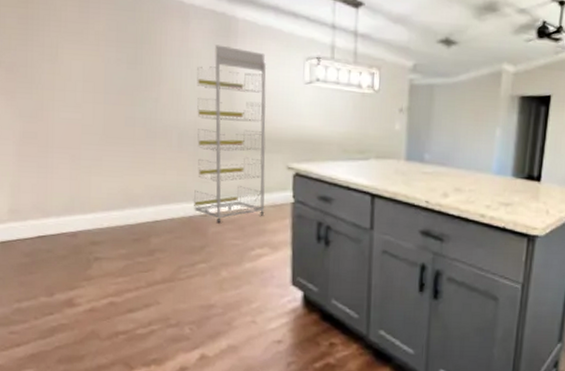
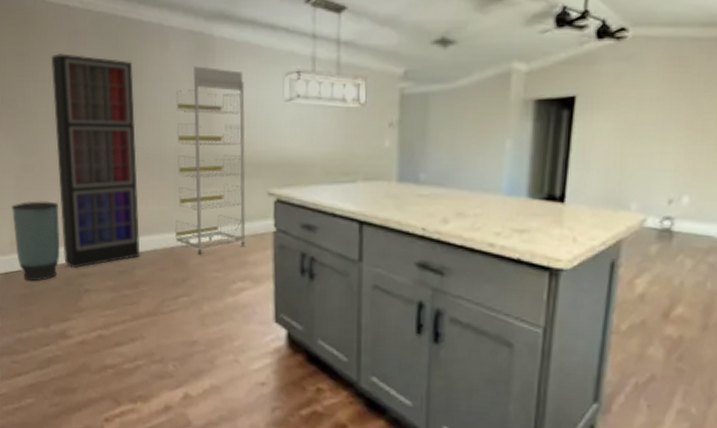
trash can: none [9,168,68,250] -> present [11,201,60,282]
storage cabinet: none [59,20,157,237] -> present [51,53,140,269]

